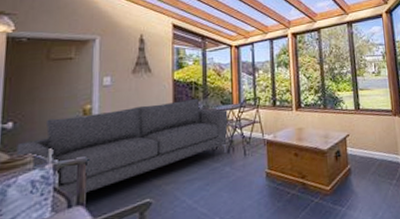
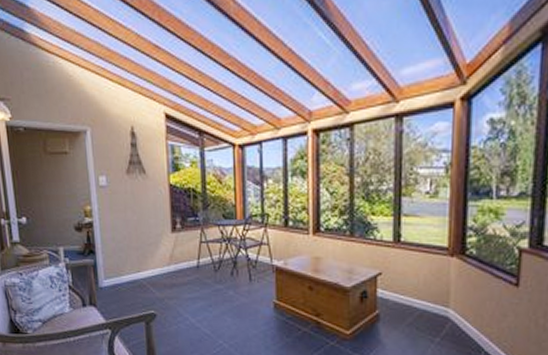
sofa: present [16,98,228,197] -> none [33,208,231,297]

